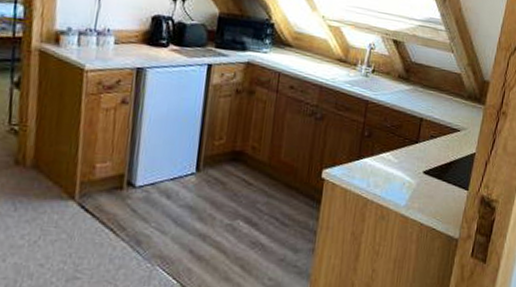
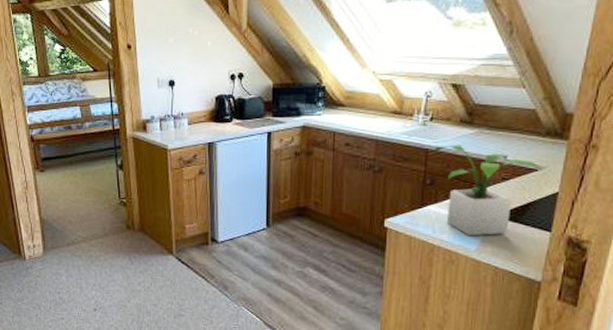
potted plant: none [372,98,464,192] -> present [433,144,542,237]

